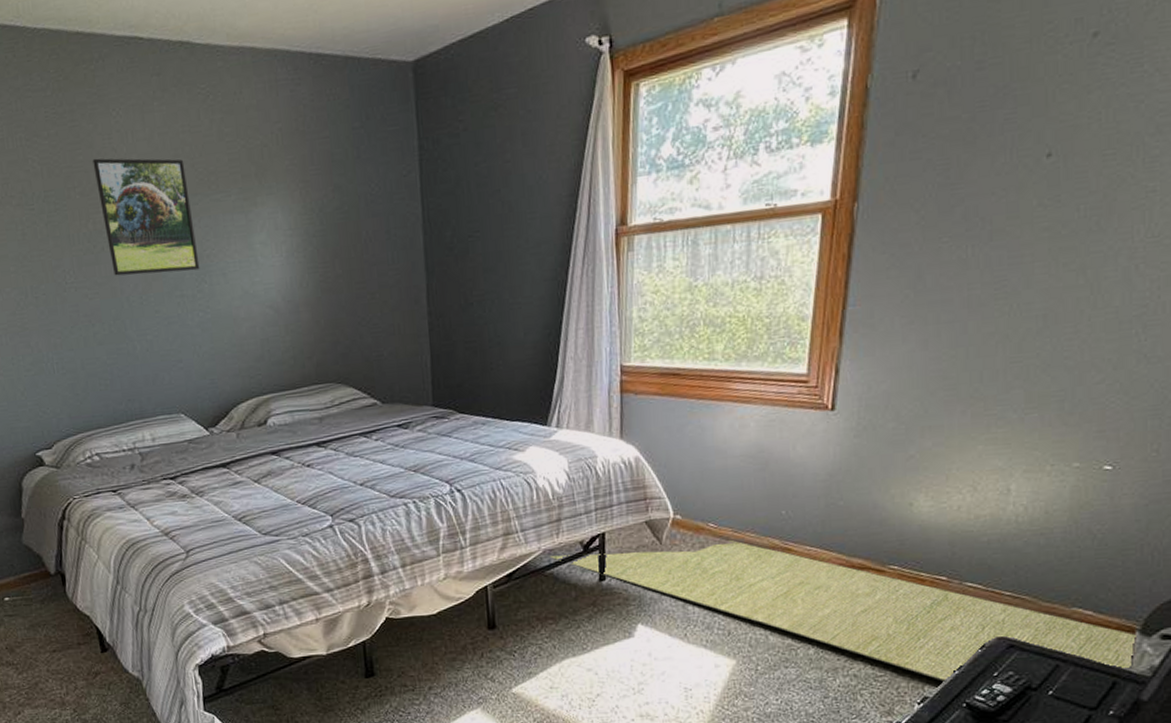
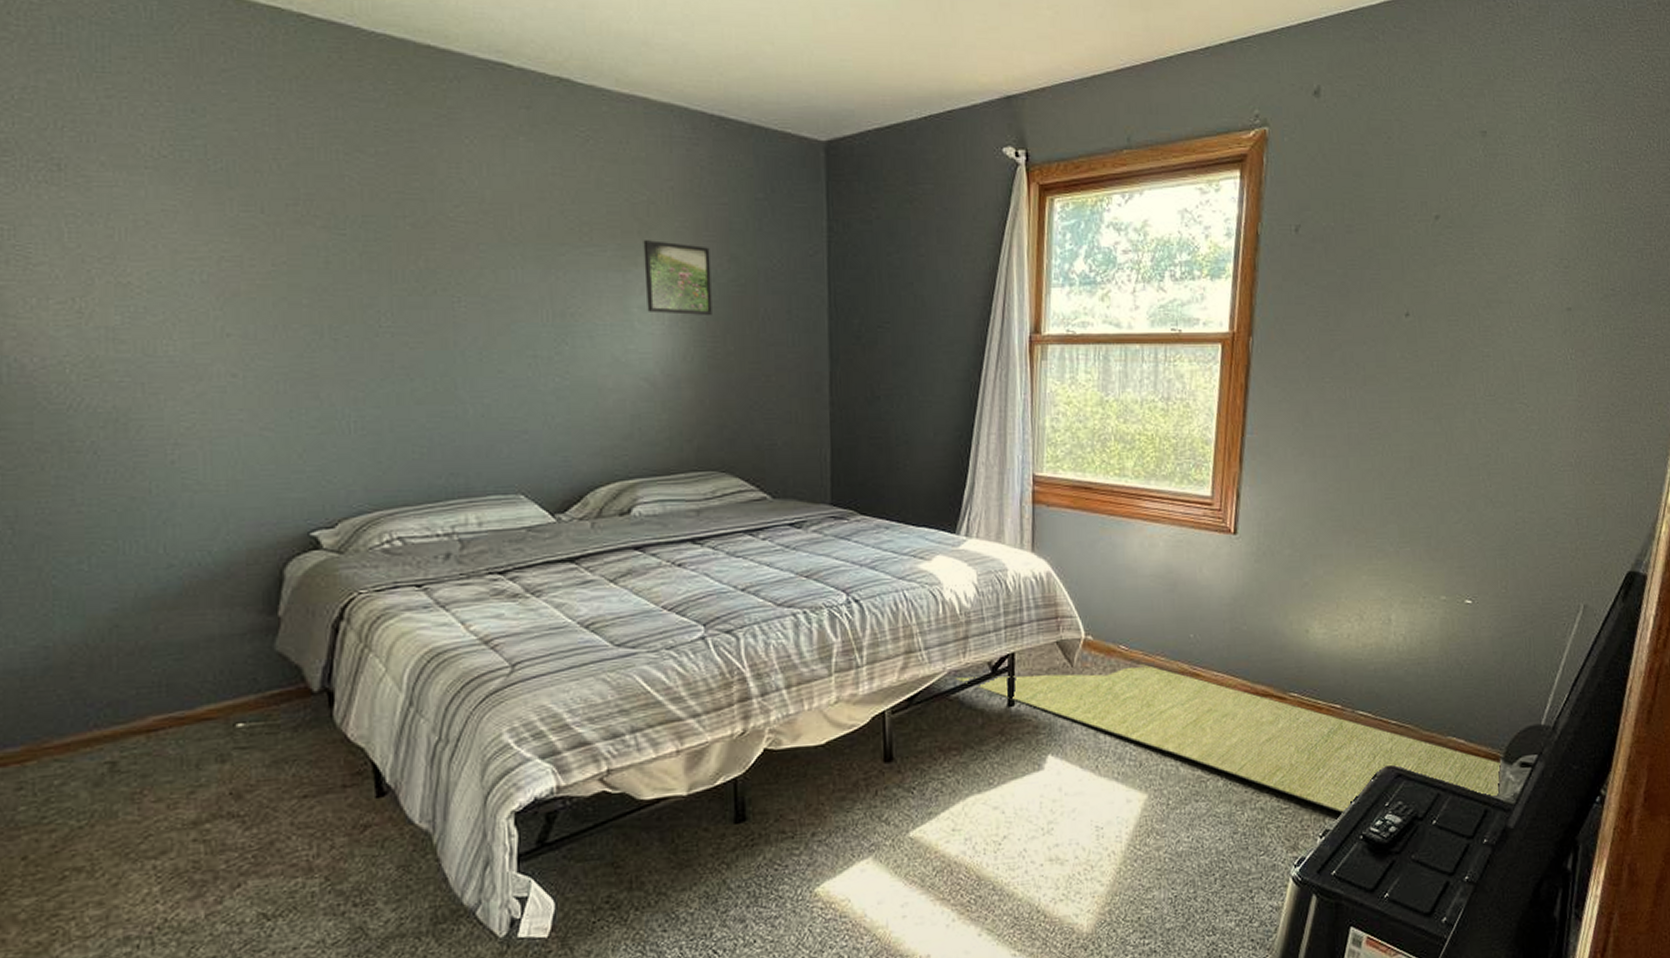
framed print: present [92,158,200,276] -> none [432,187,561,329]
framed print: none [260,180,322,247] -> present [643,240,712,315]

